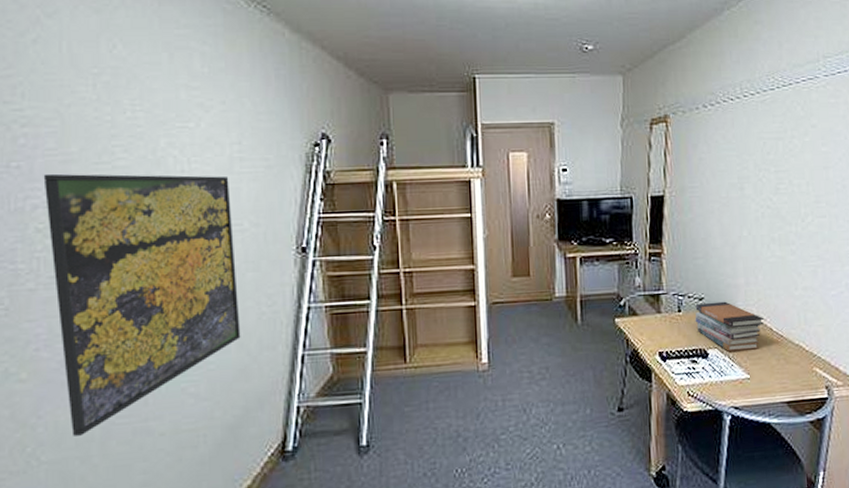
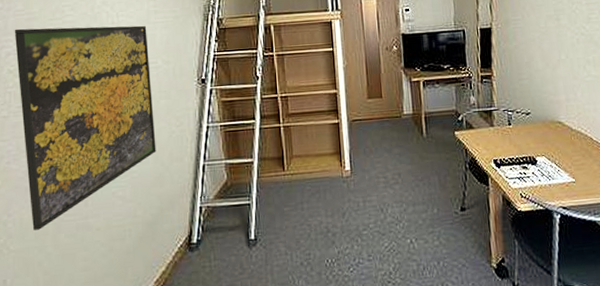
book stack: present [695,301,765,352] -> none [523,115,585,159]

